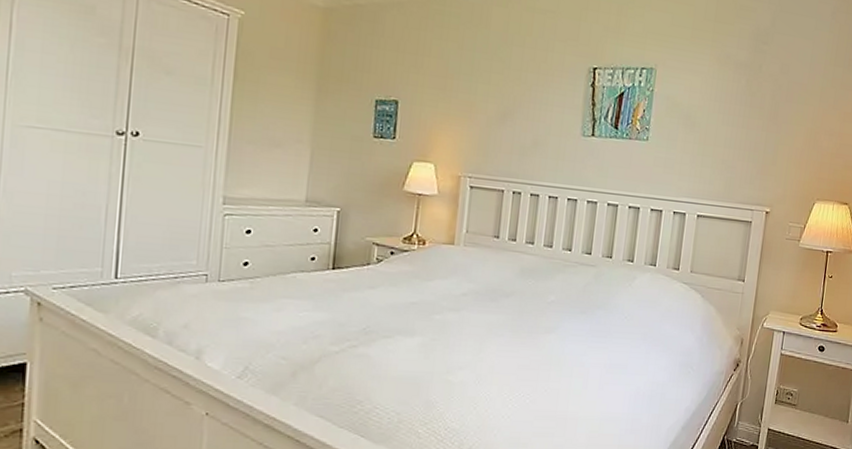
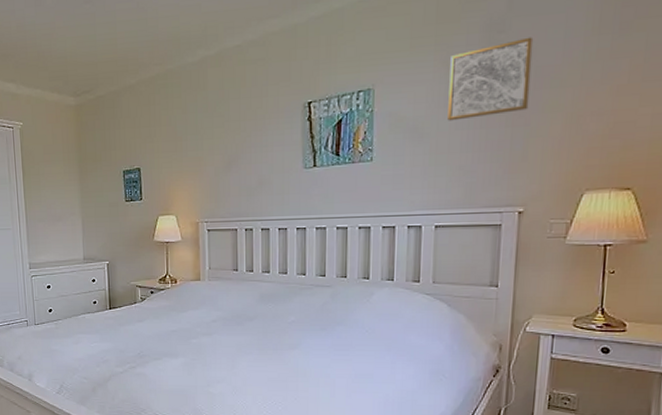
wall art: none [716,53,789,119] -> present [447,37,534,121]

